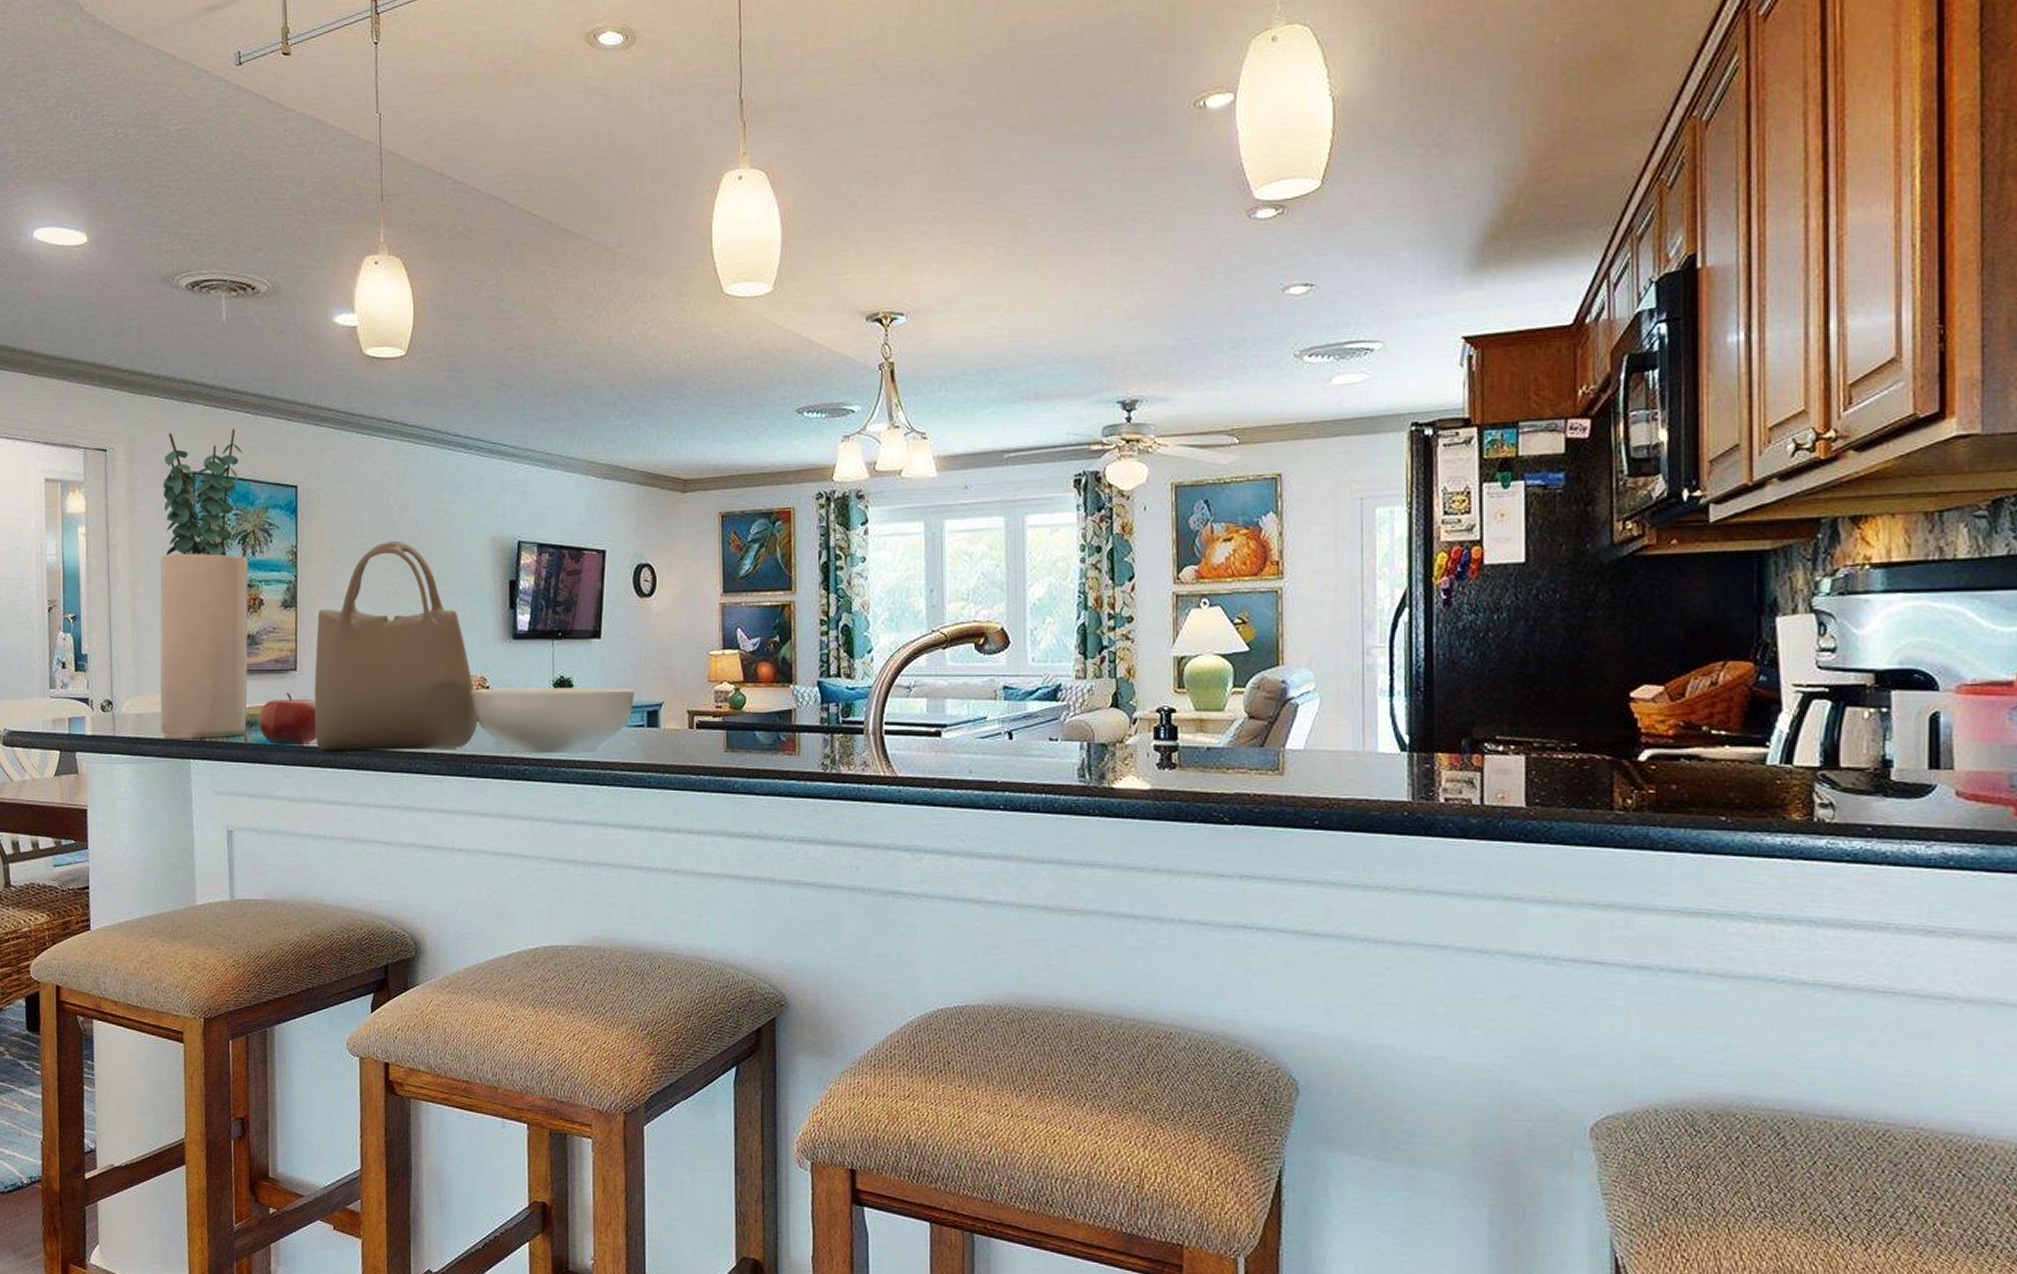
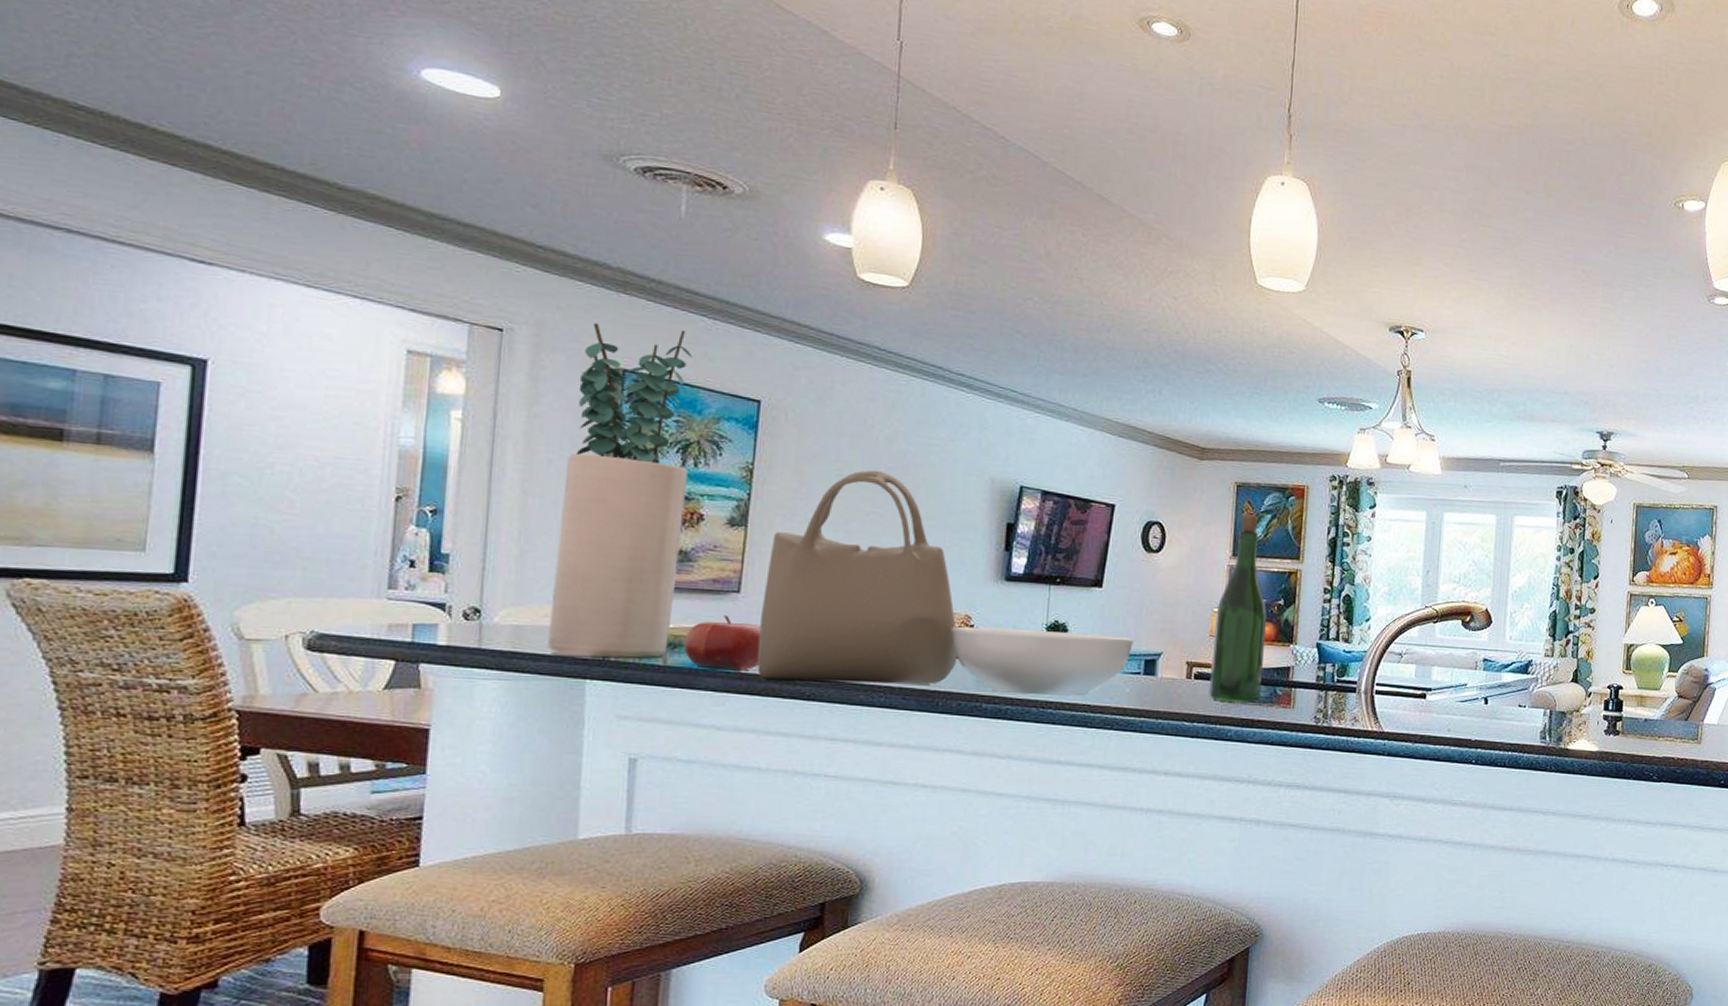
wine bottle: none [711,546,765,751] -> present [1209,514,1267,702]

